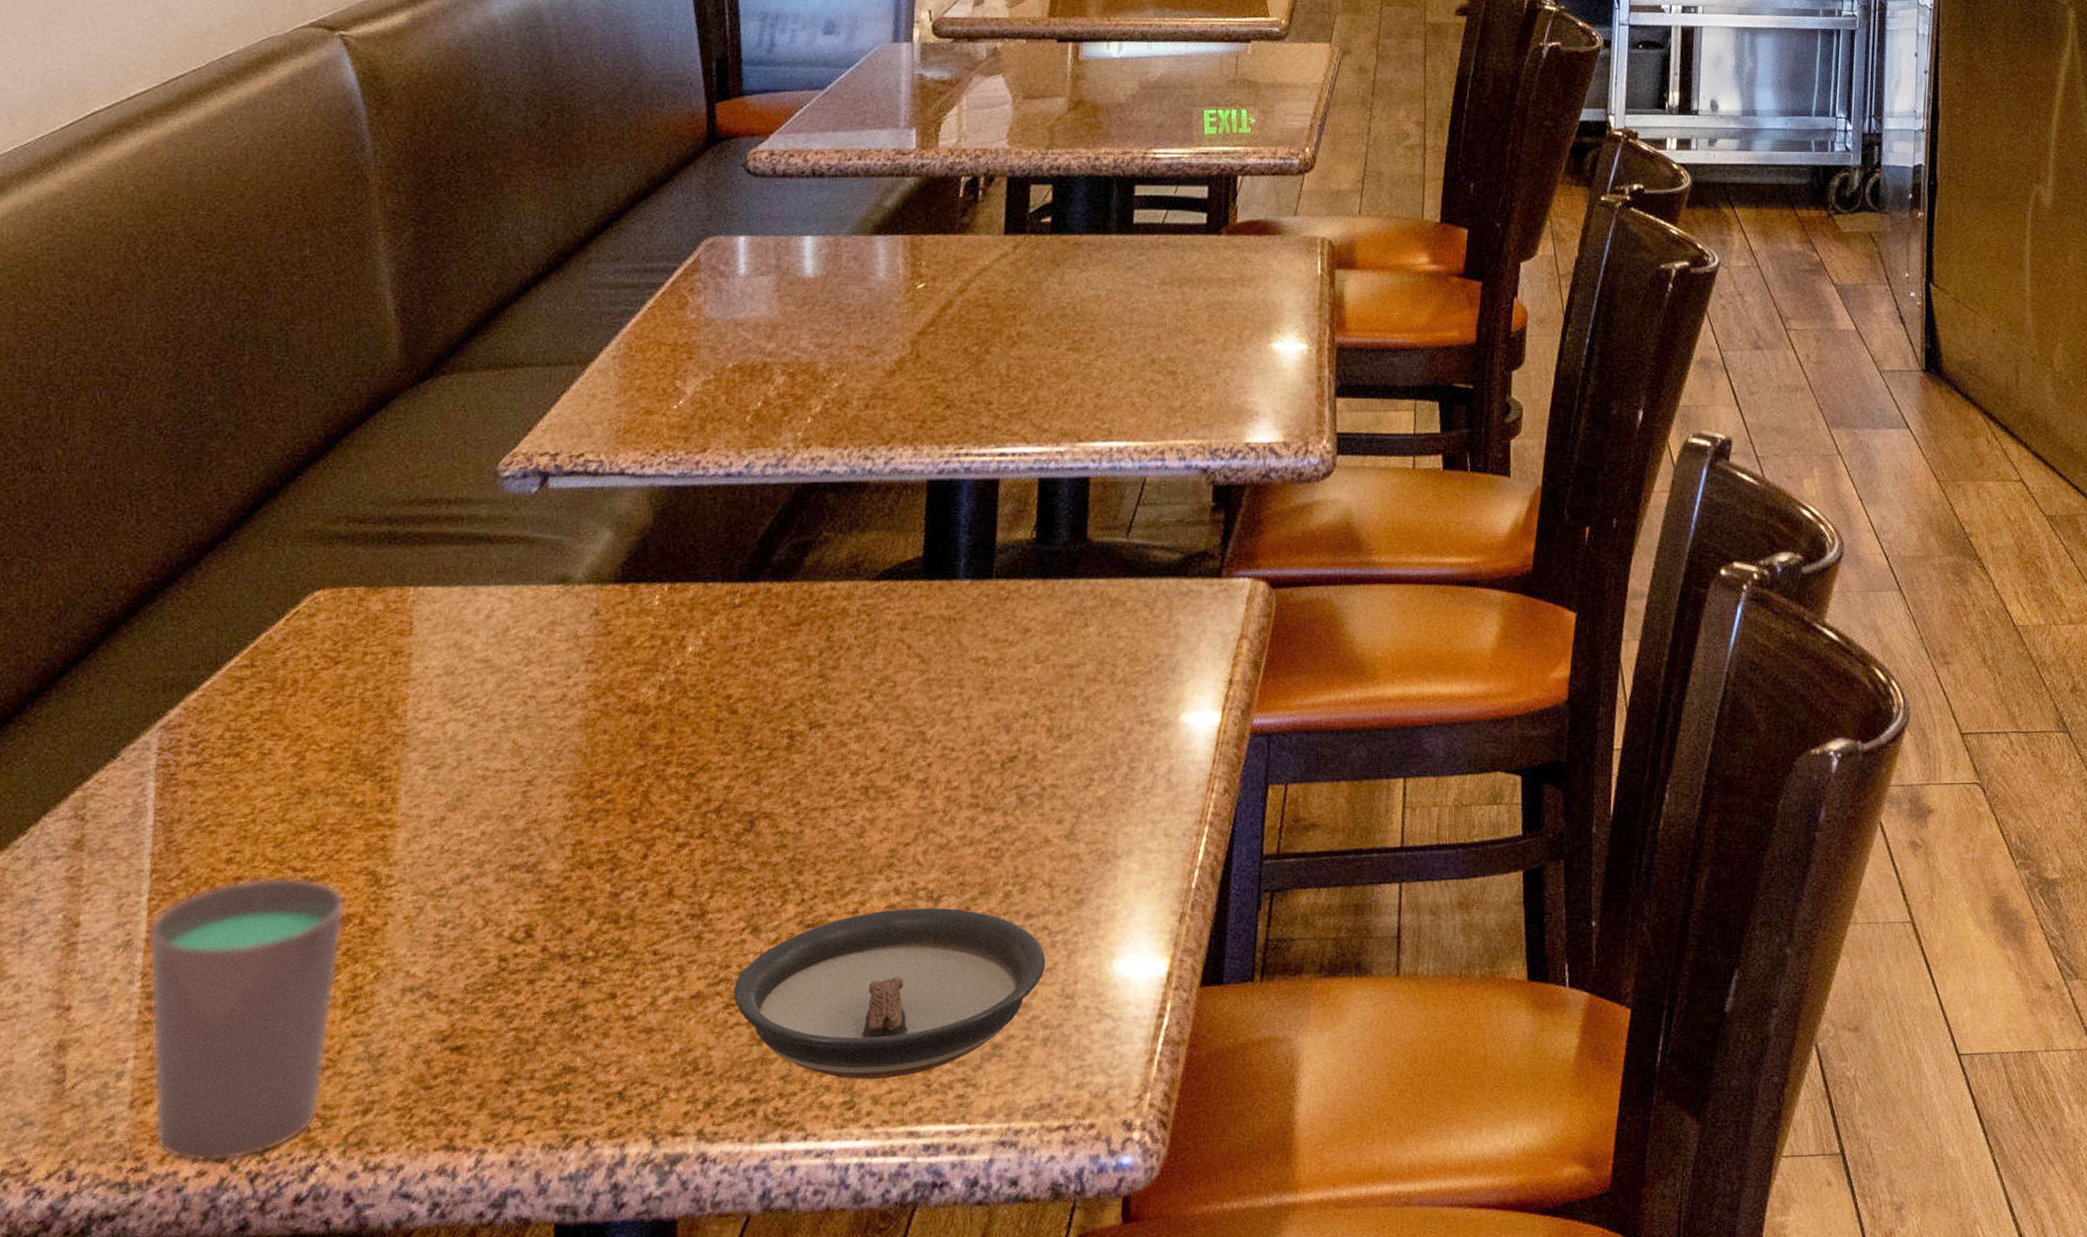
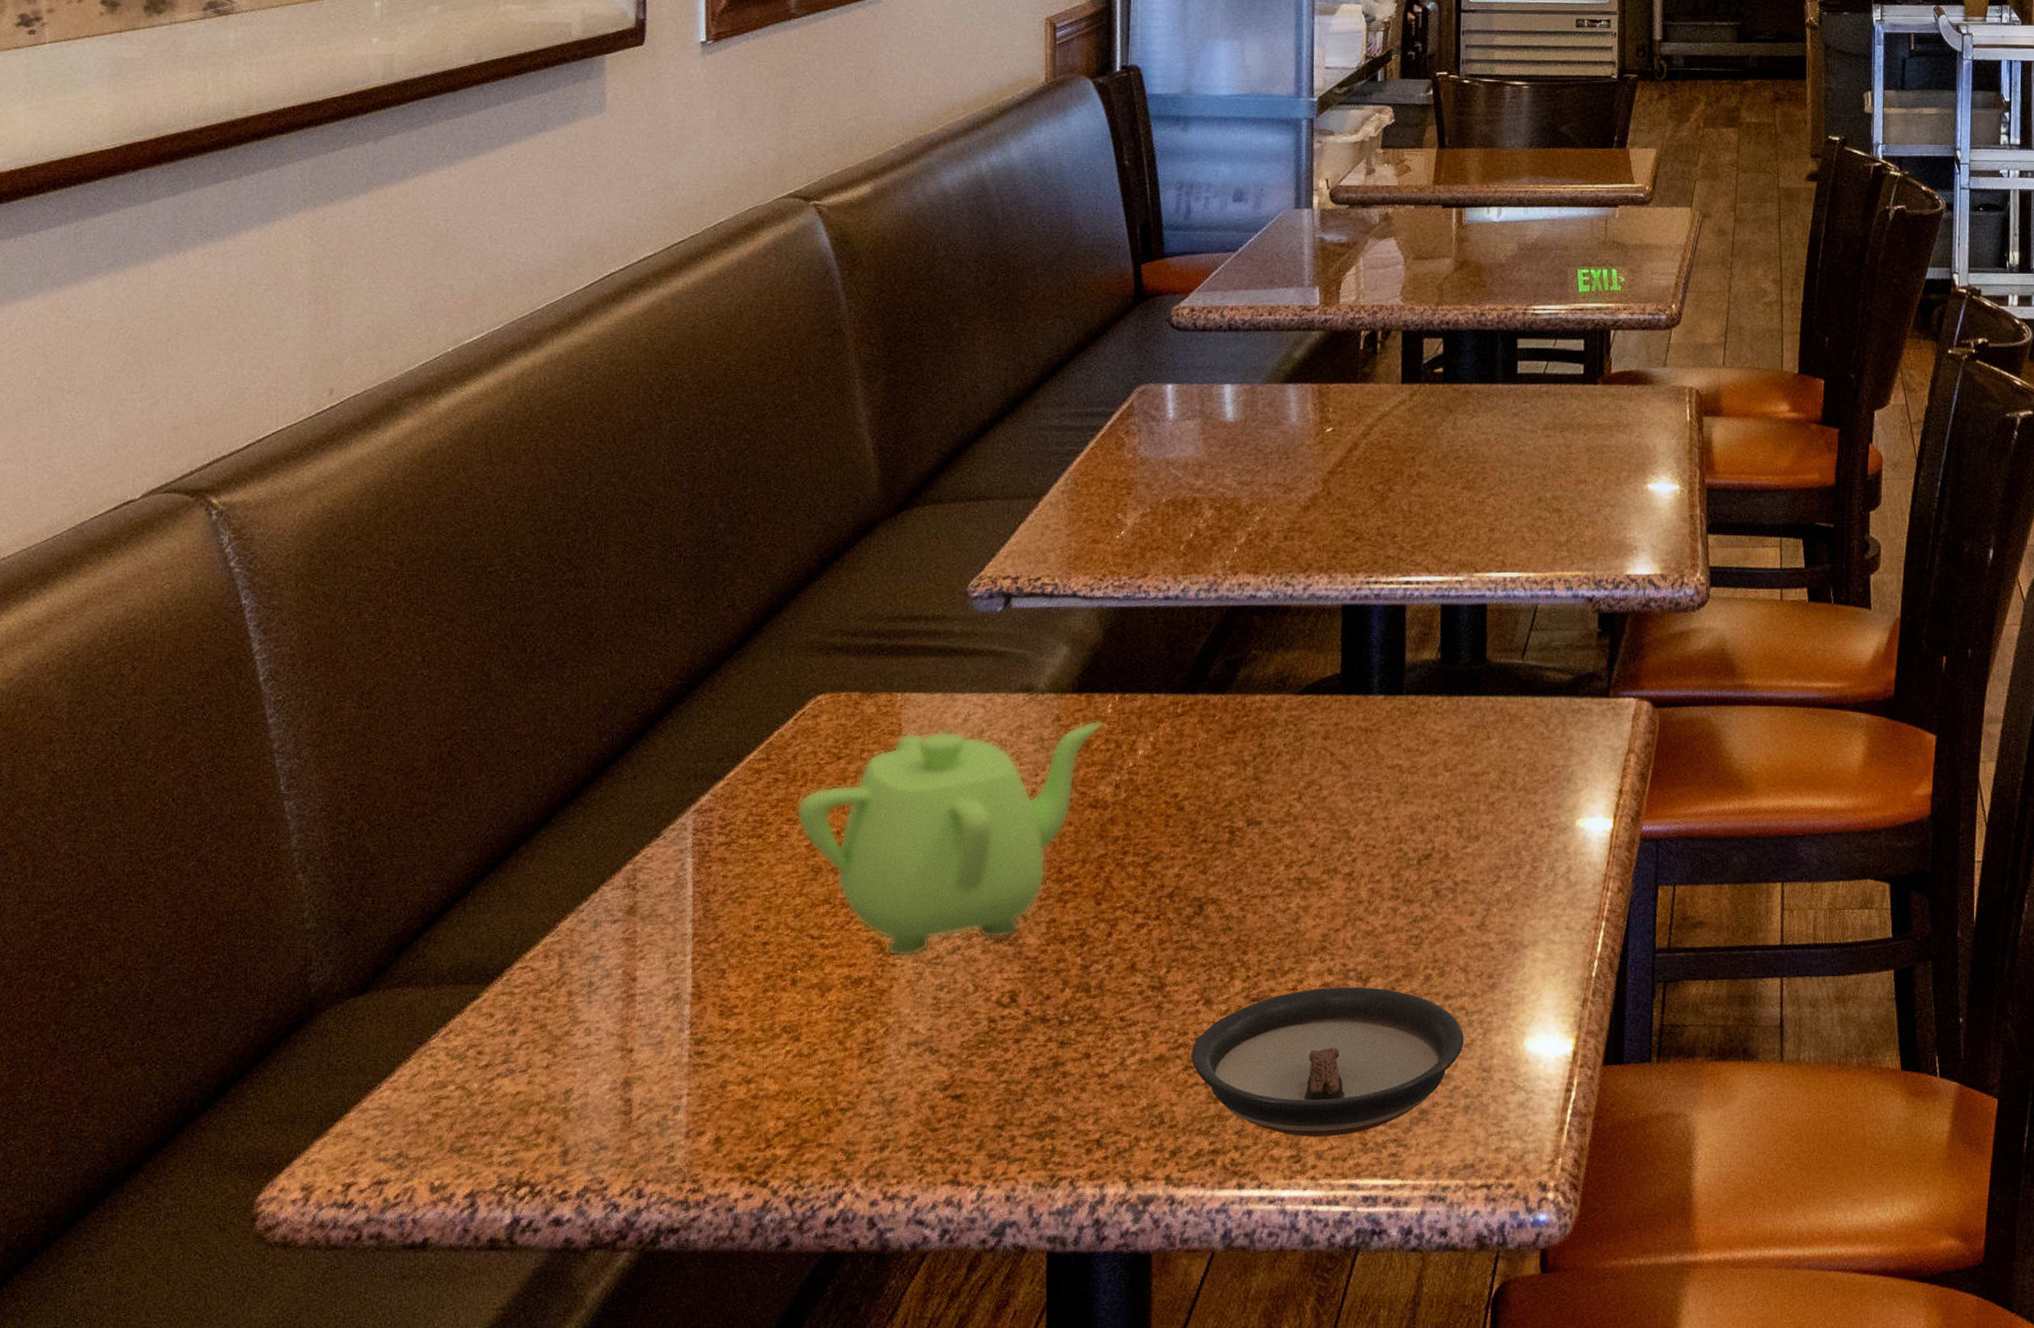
cup: present [148,876,347,1163] -> none [693,943,857,1187]
teapot: none [282,614,648,890] -> present [796,720,1102,957]

